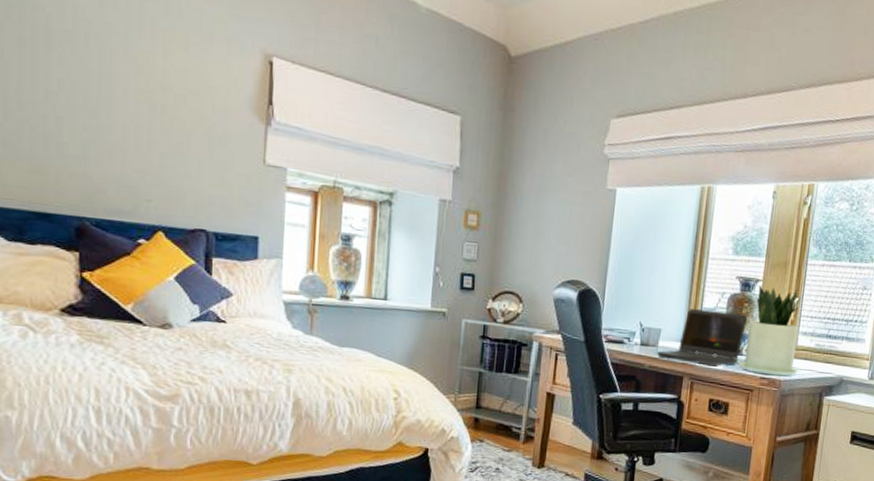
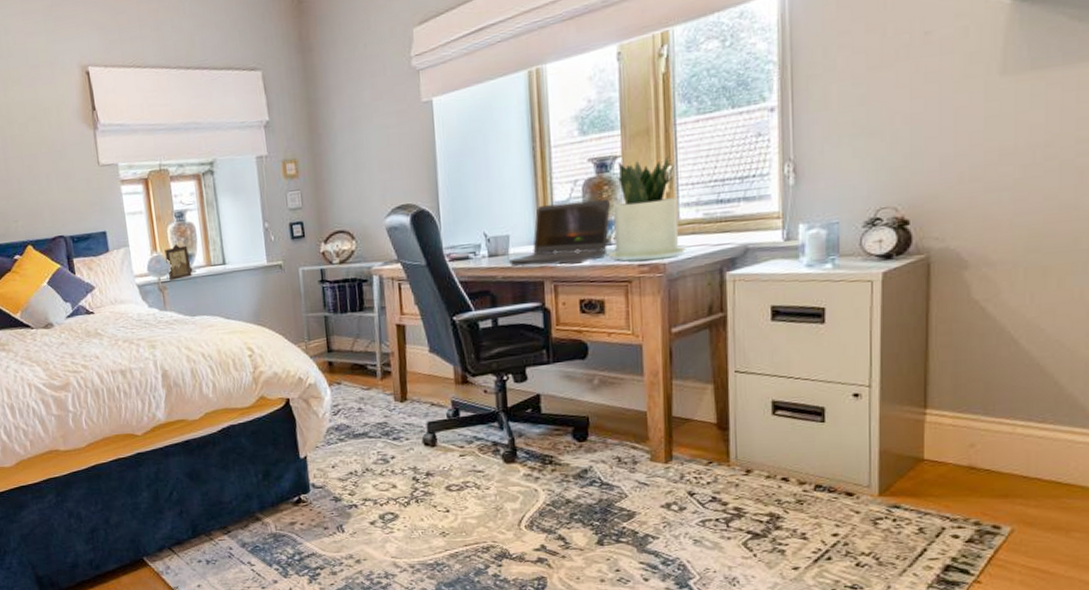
photo frame: none [319,267,349,306] -> present [164,244,192,281]

